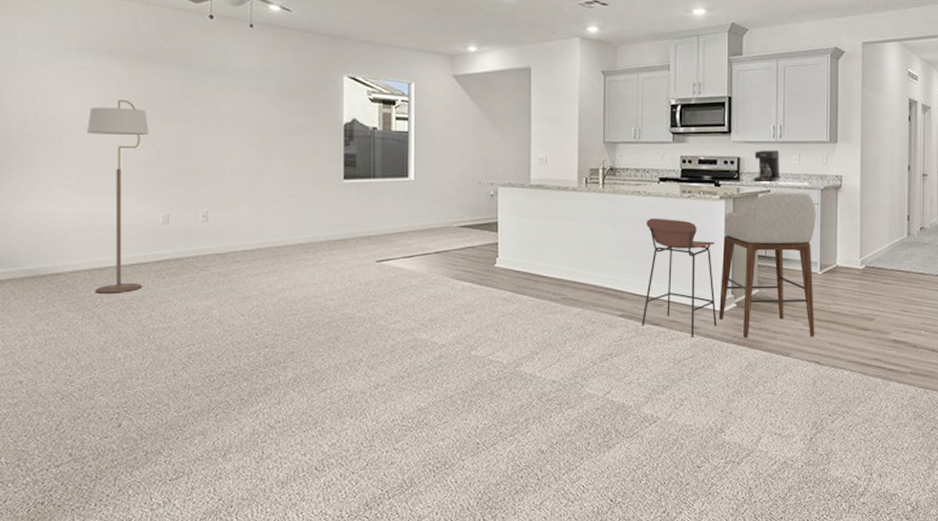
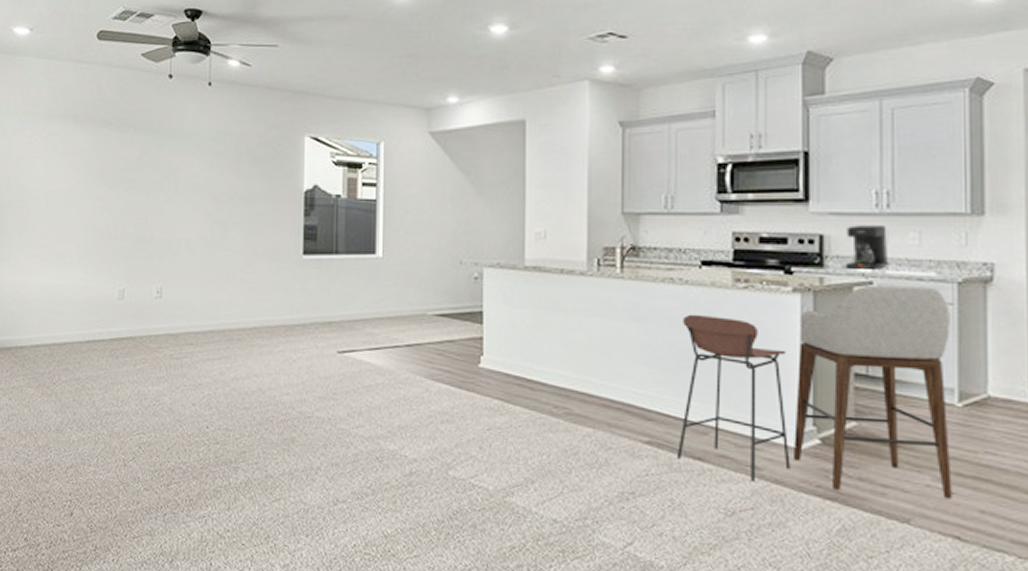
floor lamp: present [86,99,150,293] -> none [51,166,109,372]

